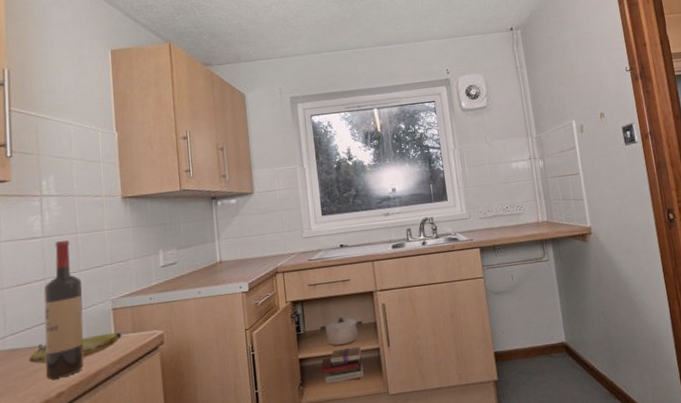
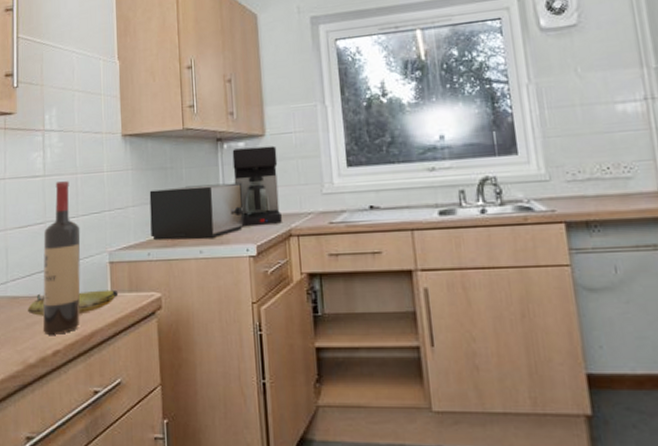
toaster: none [150,232,237,287] -> present [149,182,245,241]
coffee maker: none [225,201,270,269] -> present [232,145,282,227]
cooking pot: present [319,317,364,347] -> none [341,299,400,337]
books: present [320,346,364,384] -> none [342,340,399,384]

